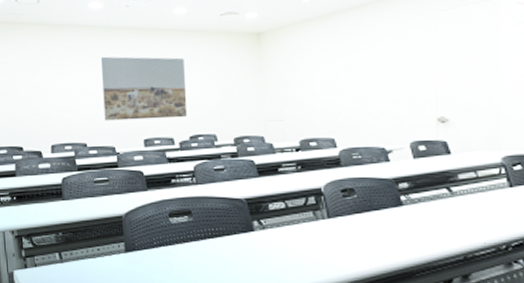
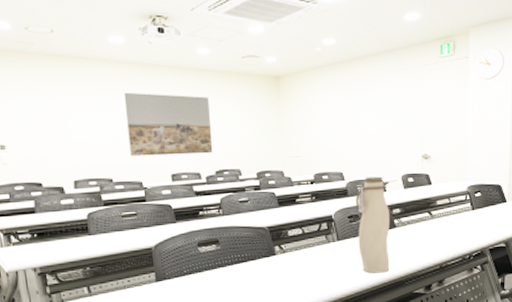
water bottle: none [350,143,396,260] -> present [355,176,390,274]

